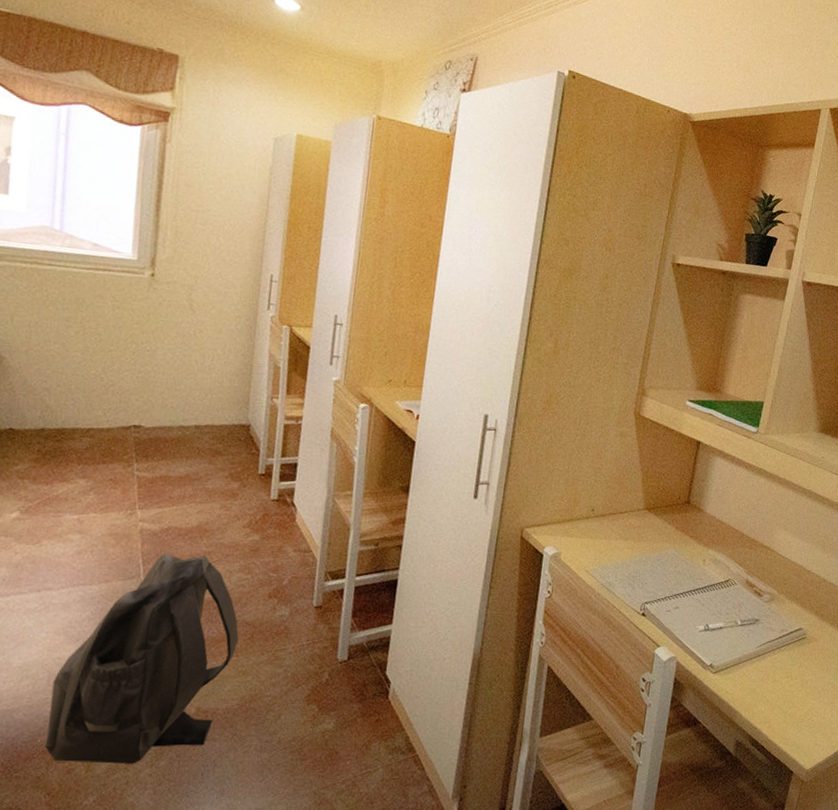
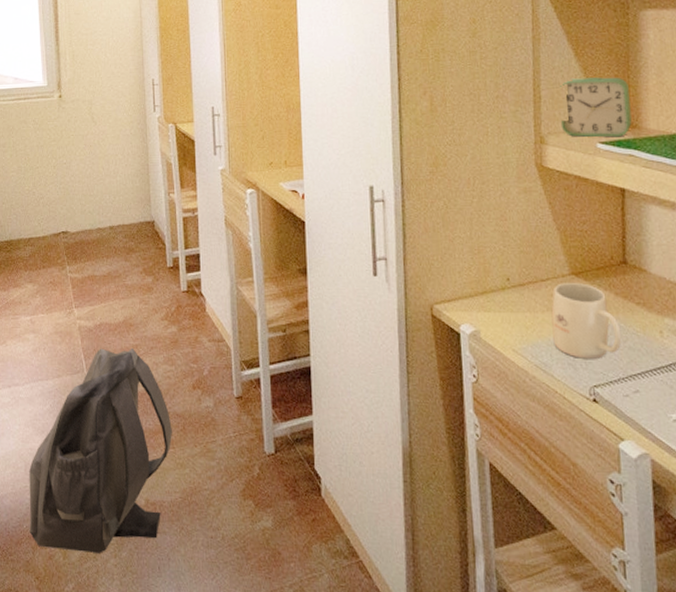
mug: none [620,515,675,580] -> present [551,282,622,359]
alarm clock: none [661,342,720,398] -> present [560,77,632,138]

